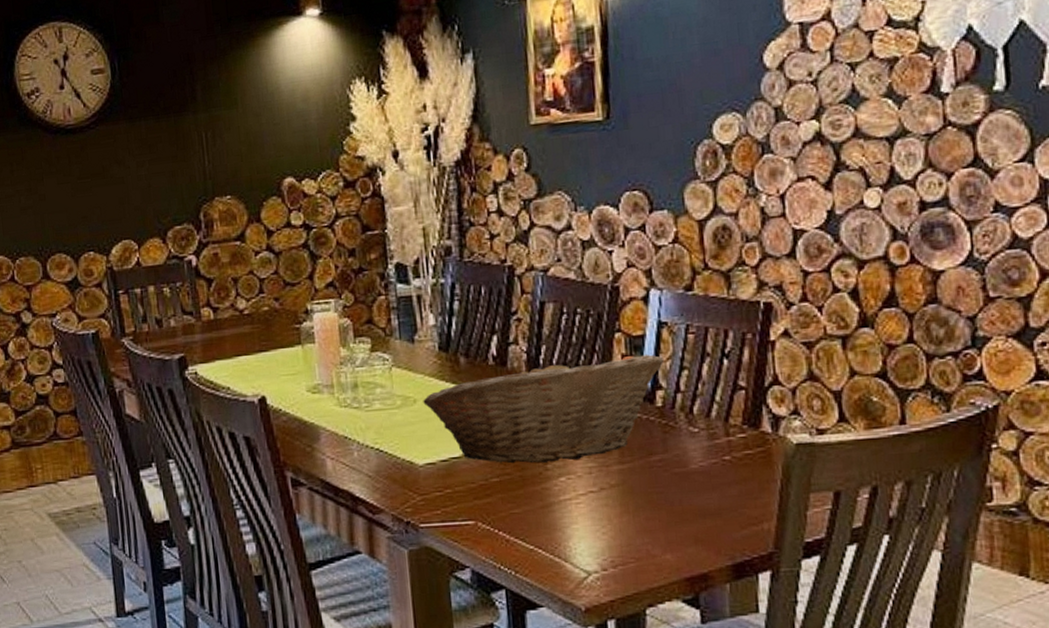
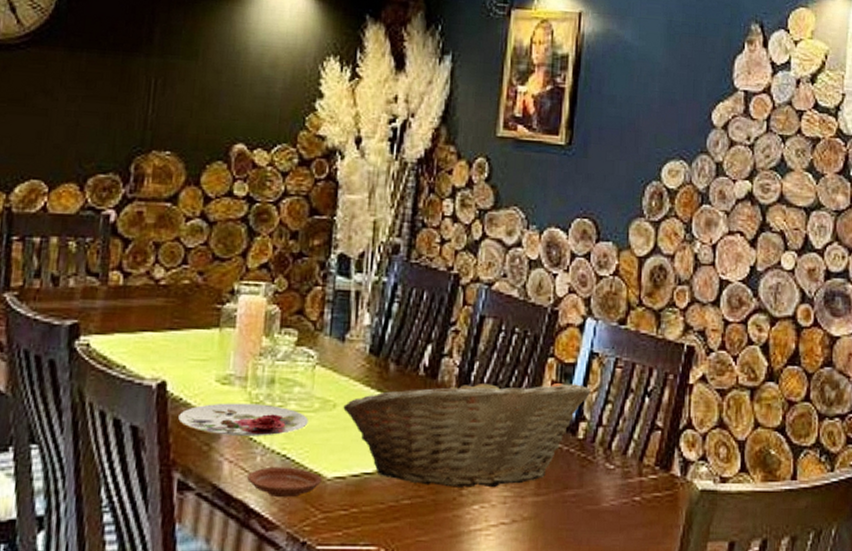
plate: none [281,406,394,437] -> present [178,403,309,436]
plate: none [349,458,415,486] -> present [247,466,322,498]

